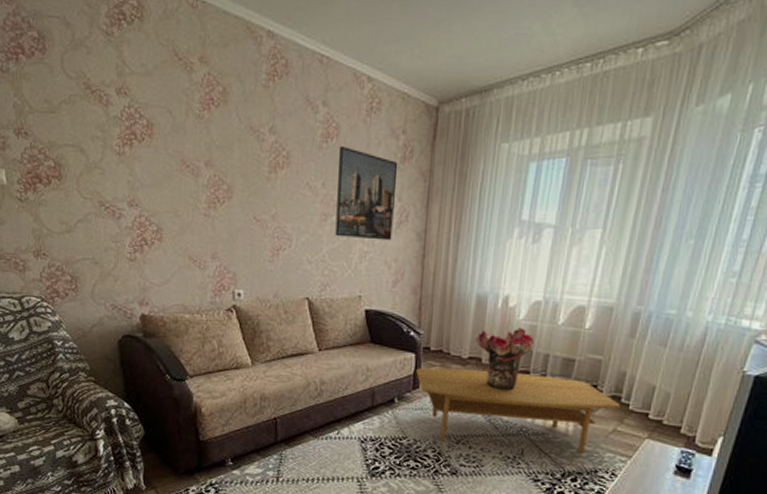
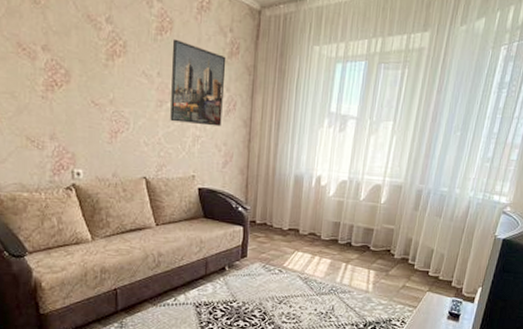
coffee table: present [416,367,620,453] -> none [244,238,408,306]
bouquet: present [475,327,535,390] -> none [293,203,342,256]

